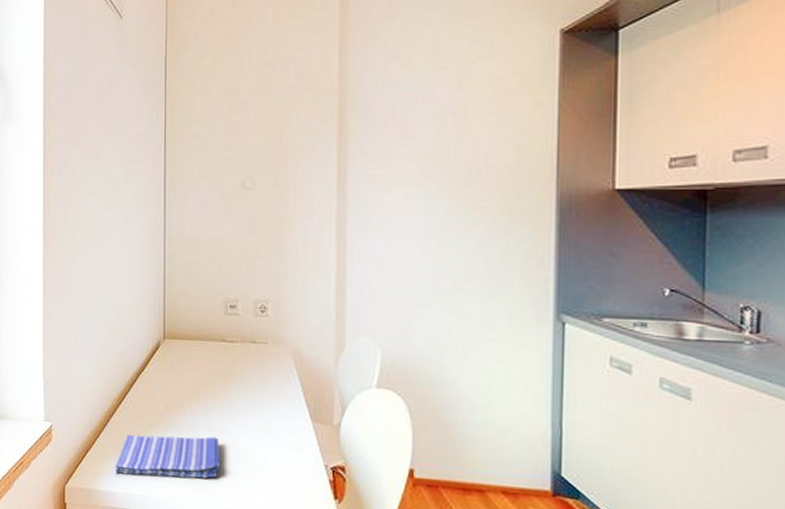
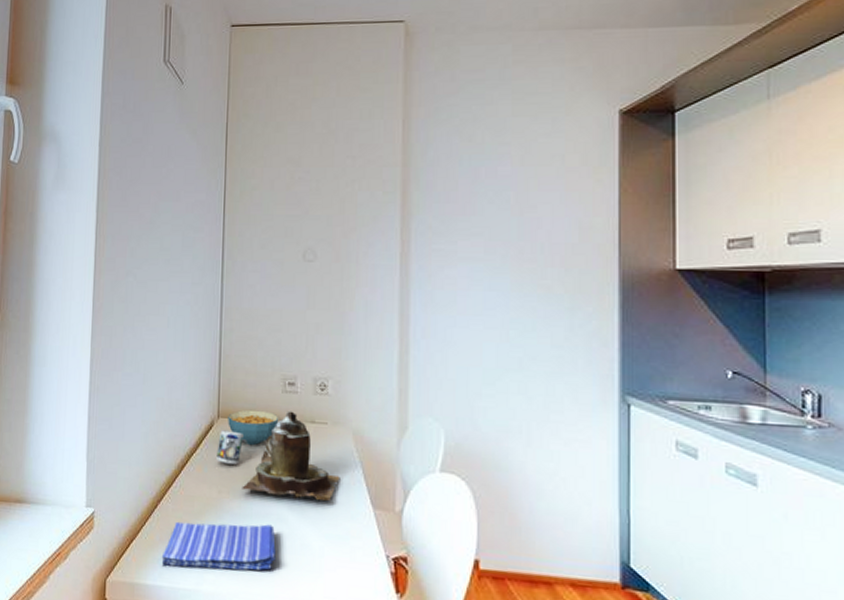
mug: none [163,350,188,382] -> present [216,430,243,465]
cereal bowl: none [173,331,222,364] -> present [228,410,279,445]
teapot: none [188,332,281,415] -> present [242,410,340,501]

